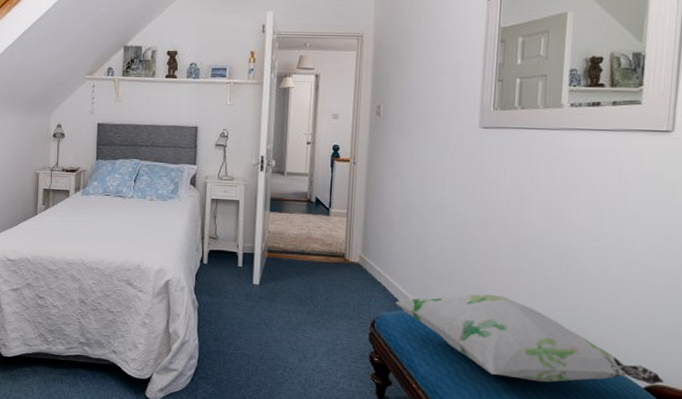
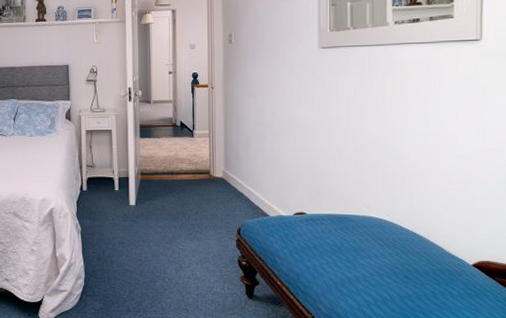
decorative pillow: present [395,293,664,385] -> none [257,196,488,268]

